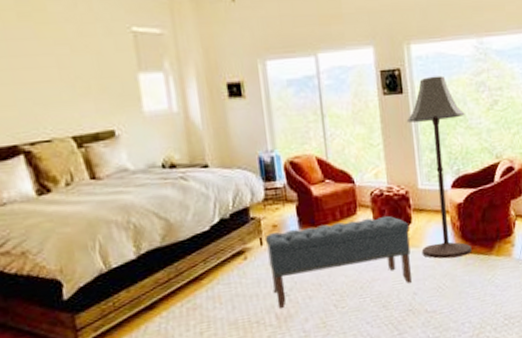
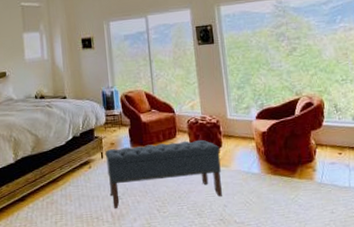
floor lamp: present [406,75,472,259] -> none [217,29,276,178]

